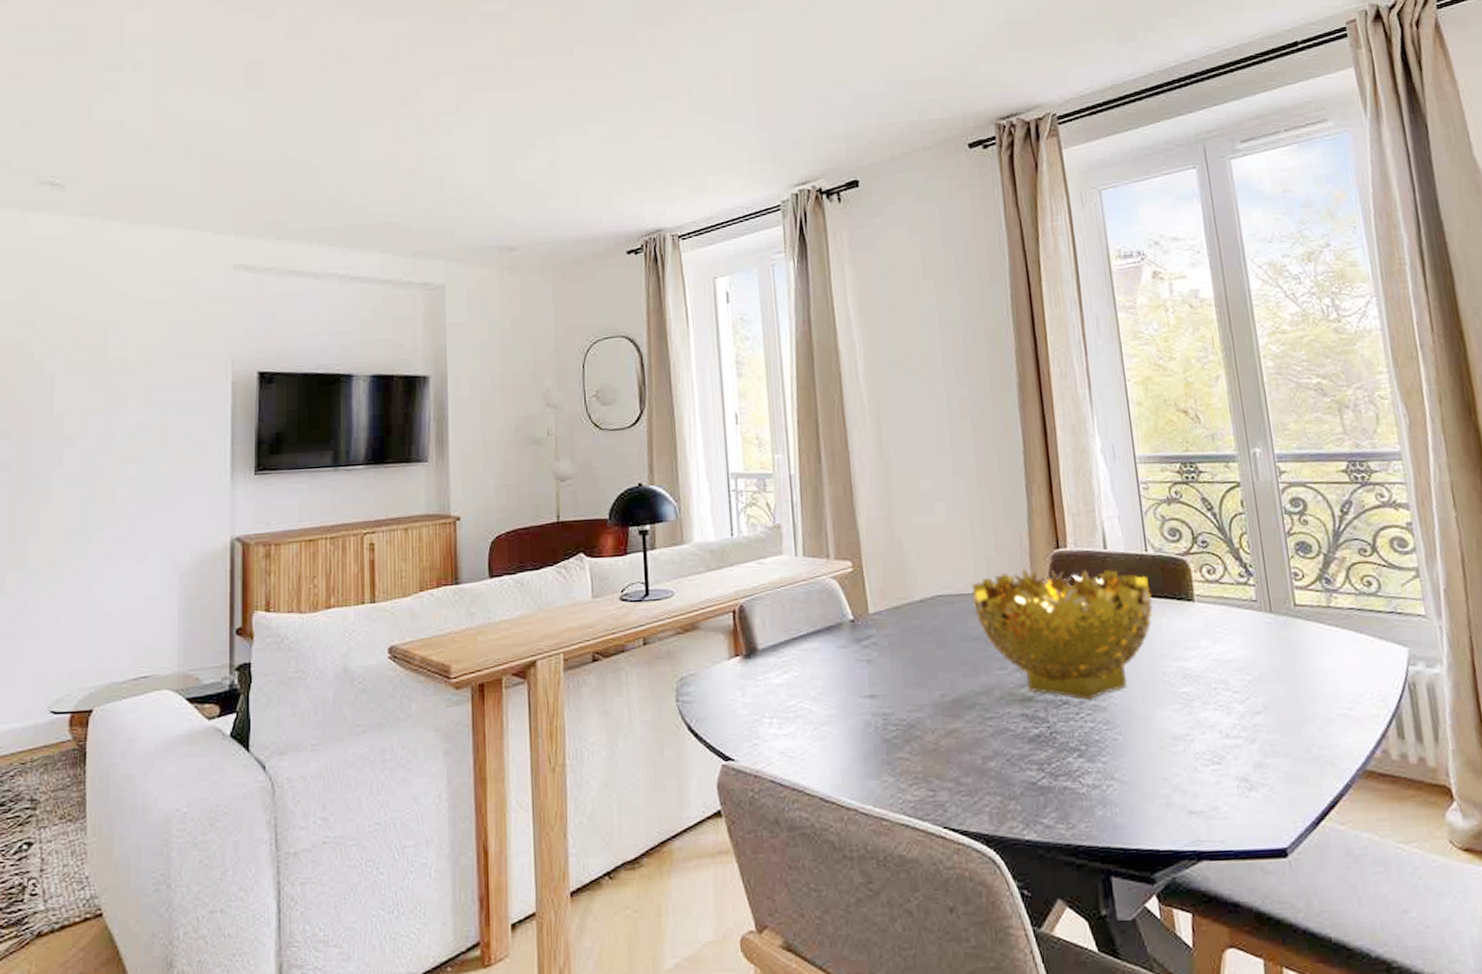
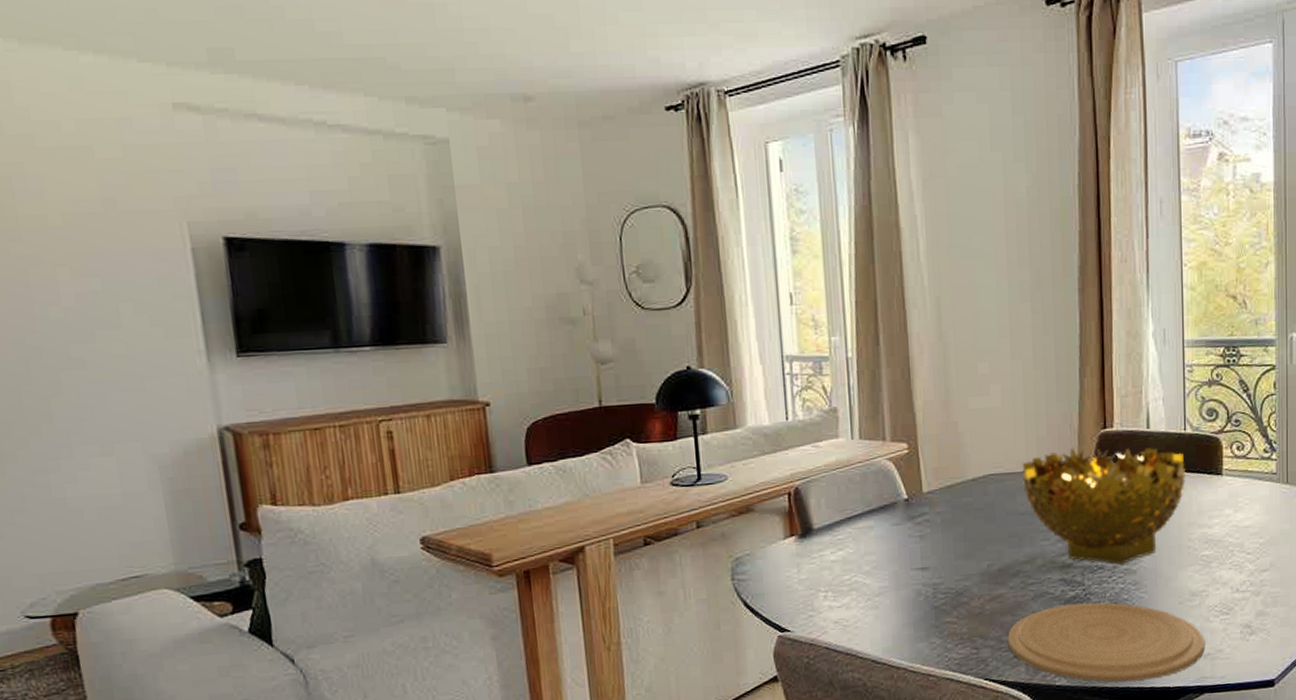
plate: none [967,742,1197,841] -> present [1008,602,1205,682]

